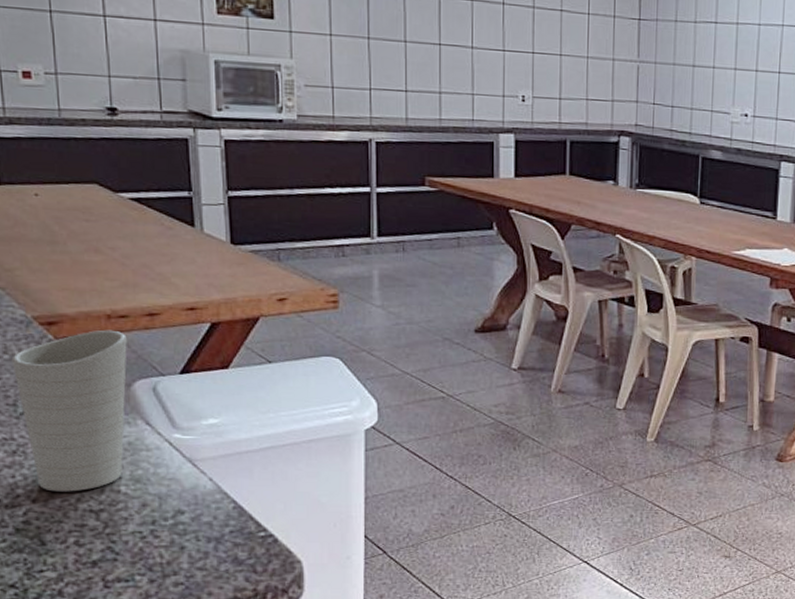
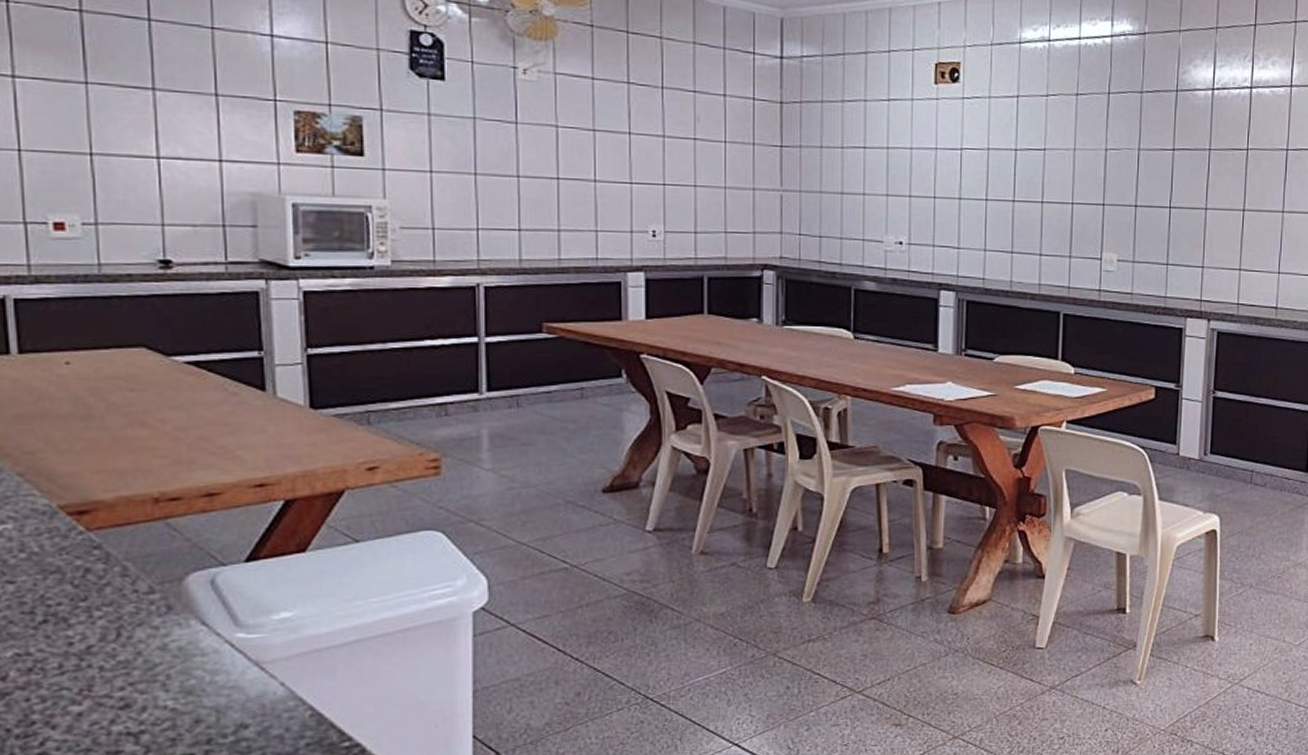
cup: present [11,329,127,492] -> none [29,515,179,714]

